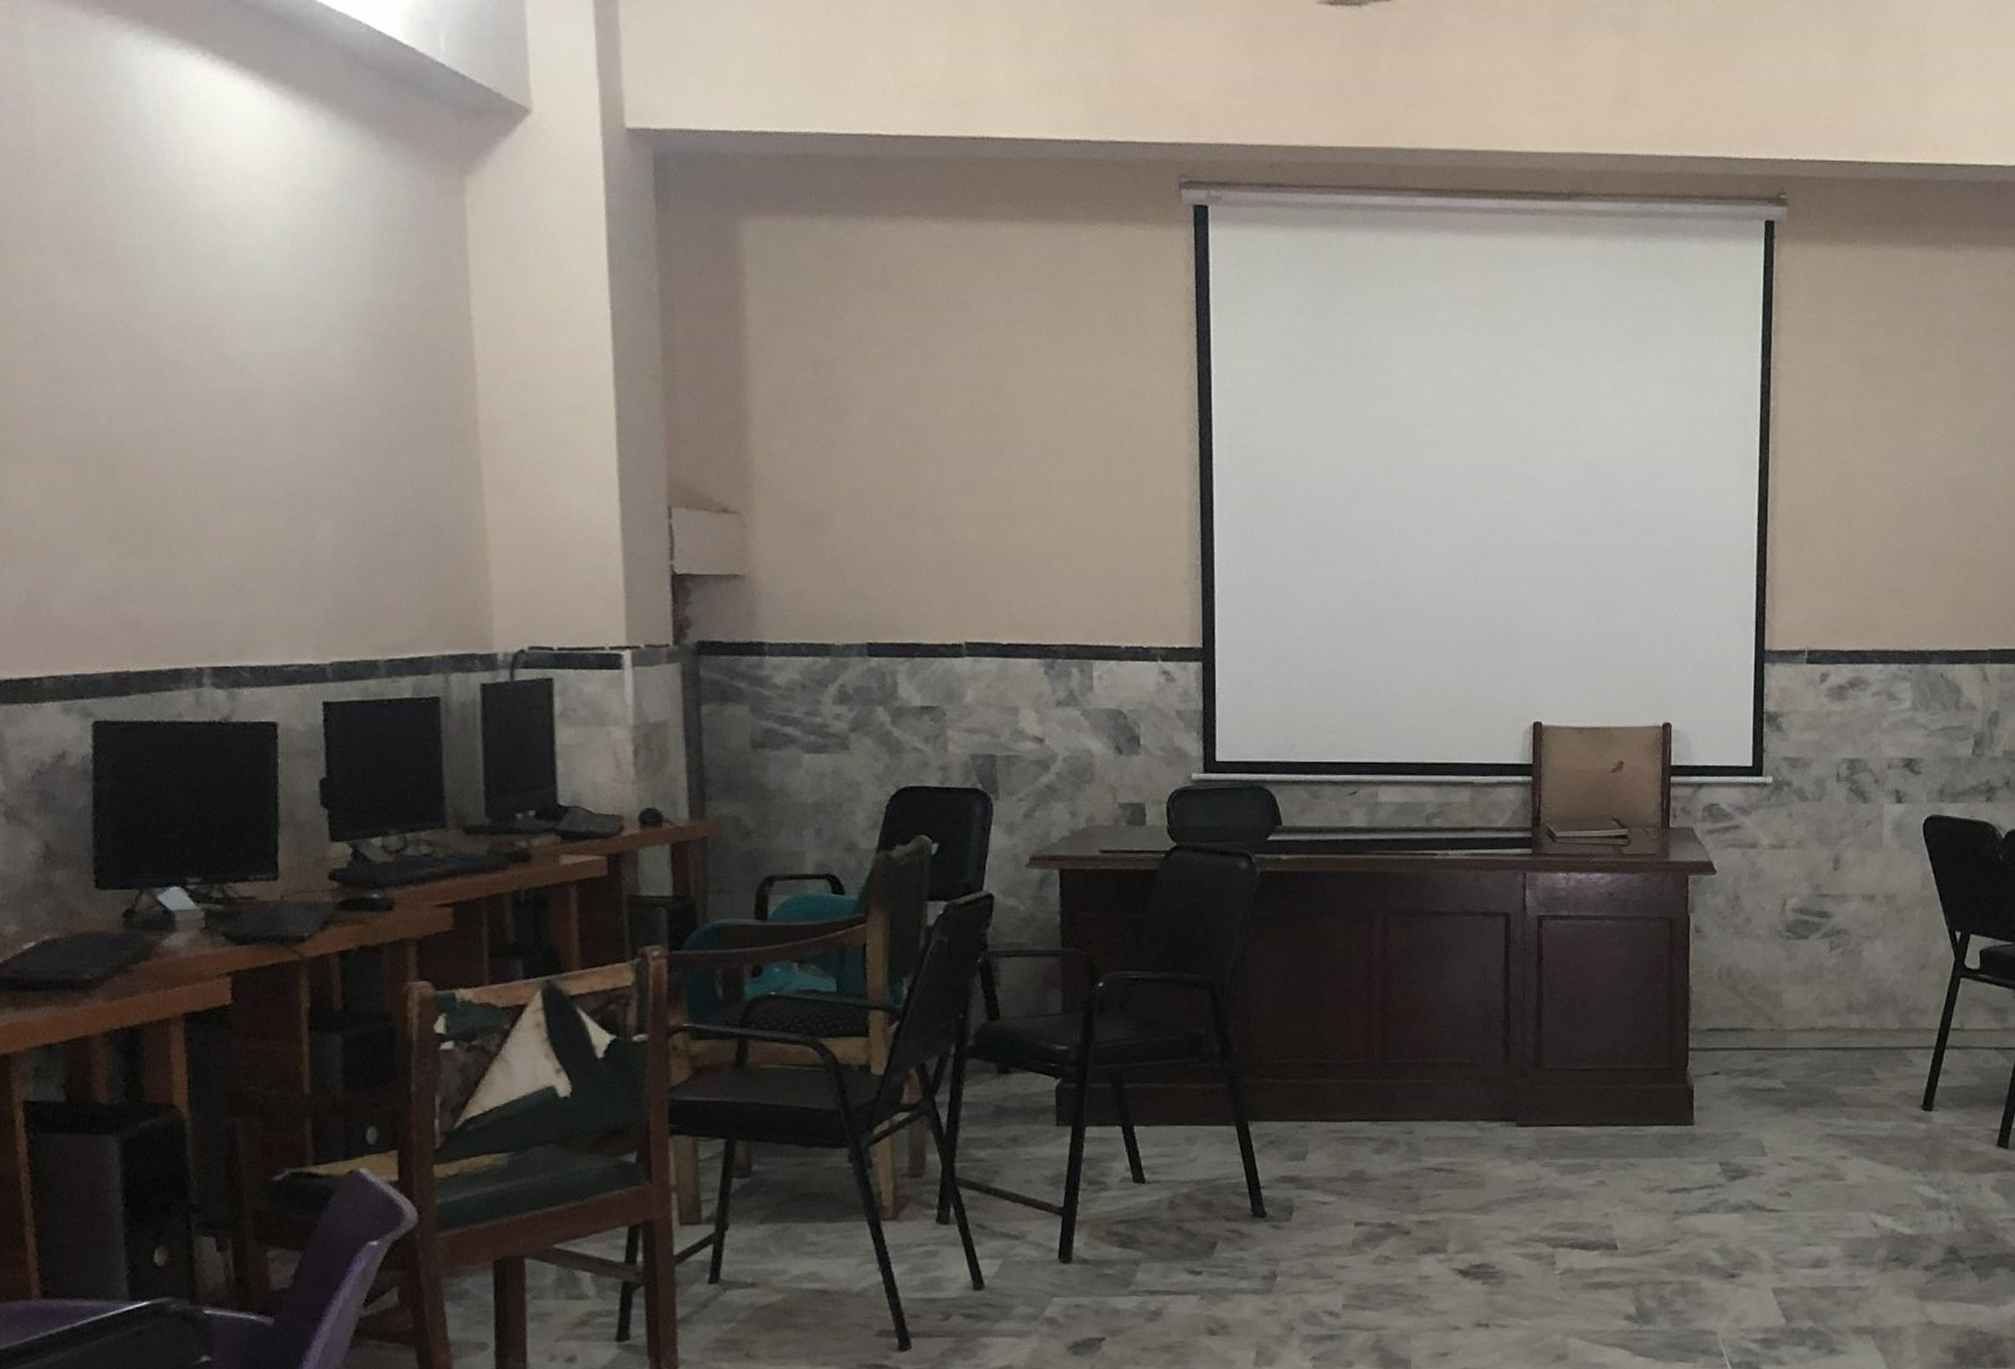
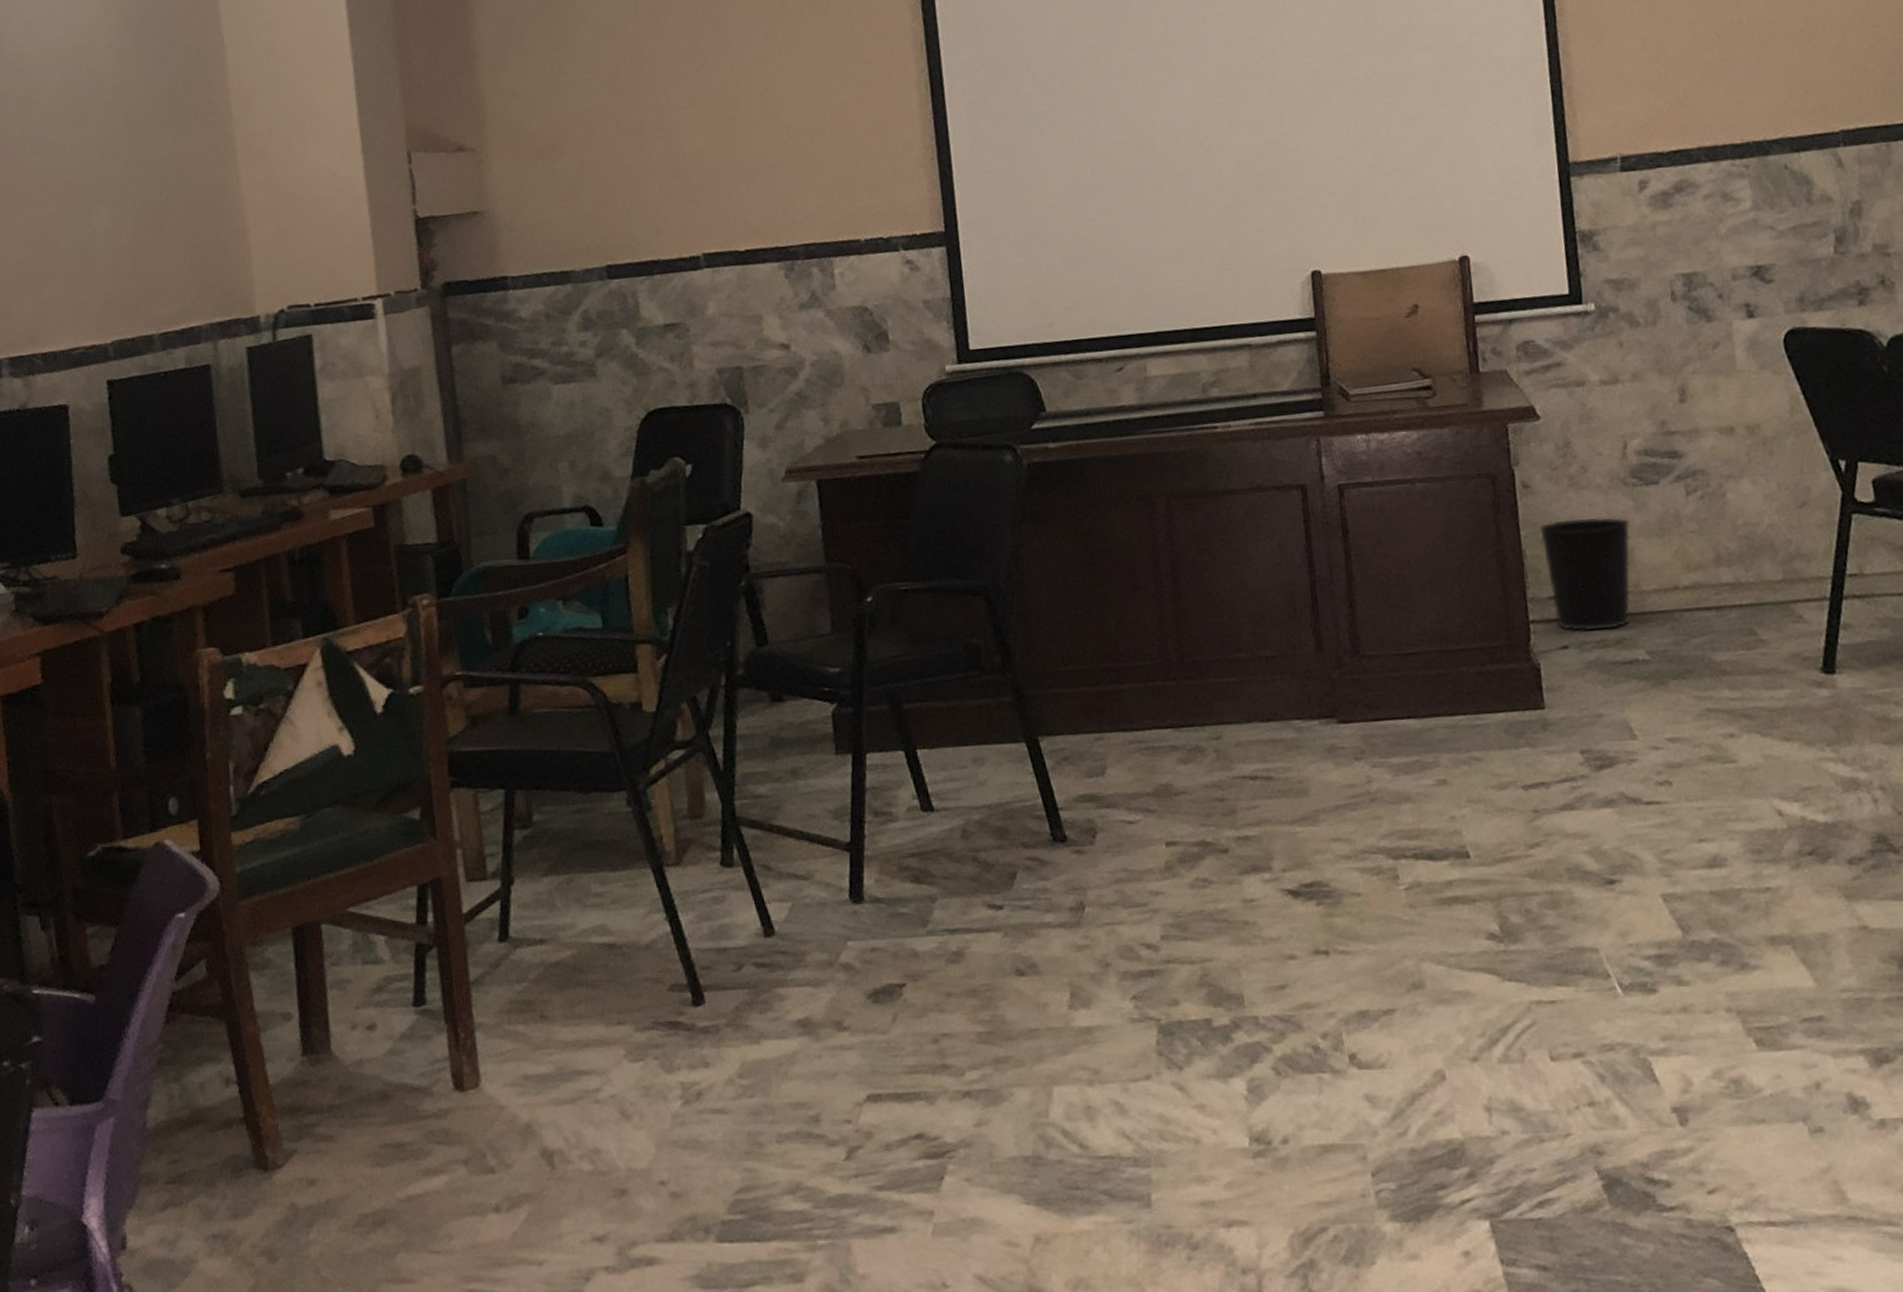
wastebasket: none [1704,963,1781,1061] -> present [1538,517,1631,632]

